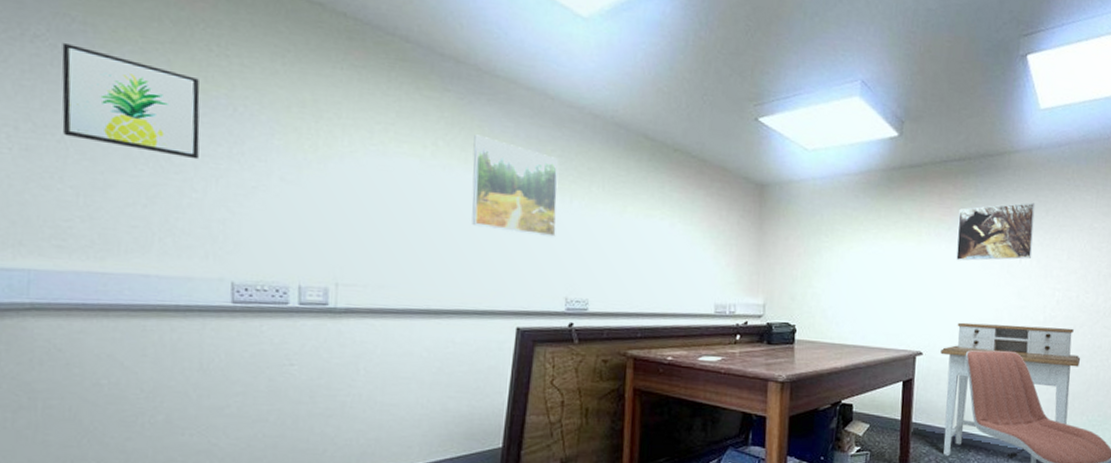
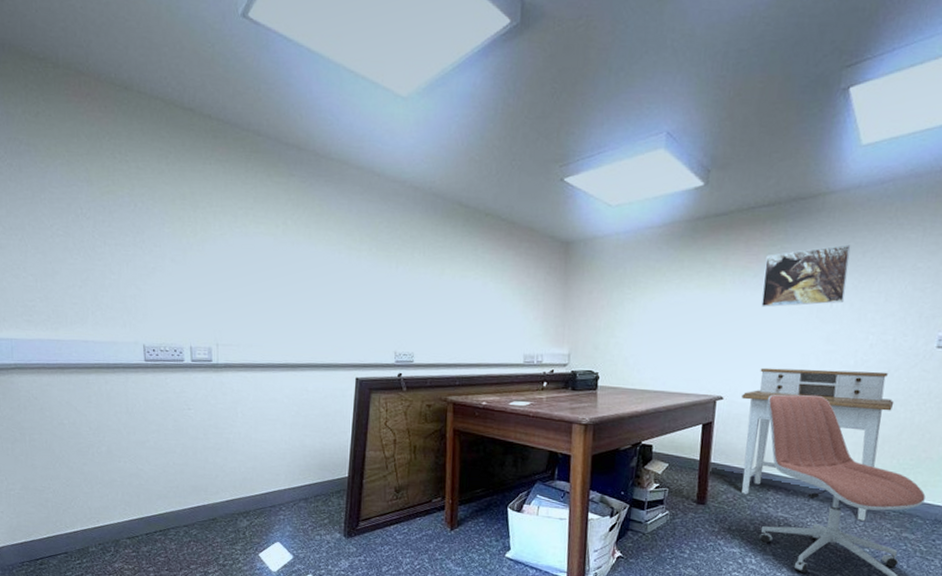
wall art: present [61,42,200,160] -> none [16,161,113,248]
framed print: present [472,134,559,237] -> none [315,213,386,299]

